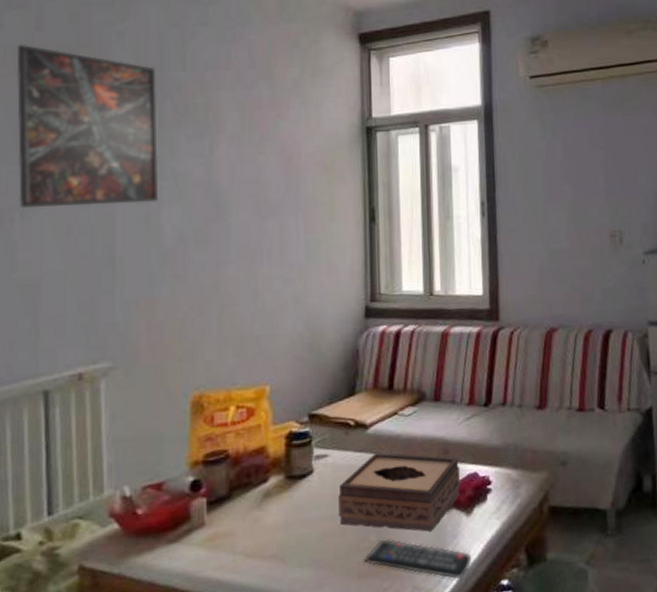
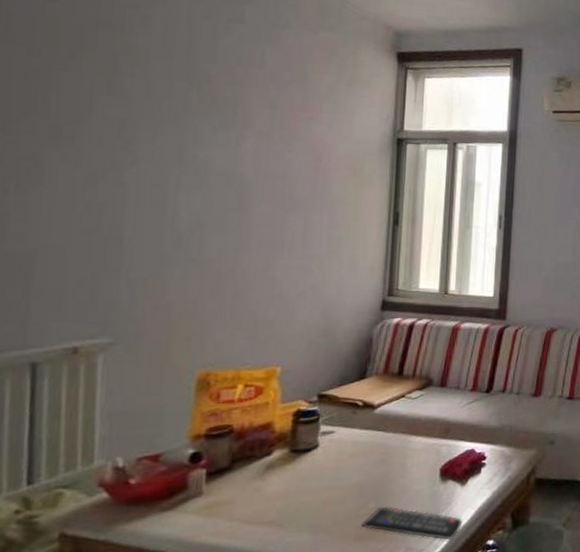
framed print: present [16,45,159,209] -> none [15,13,184,187]
tissue box: present [338,452,460,532] -> none [340,430,459,500]

